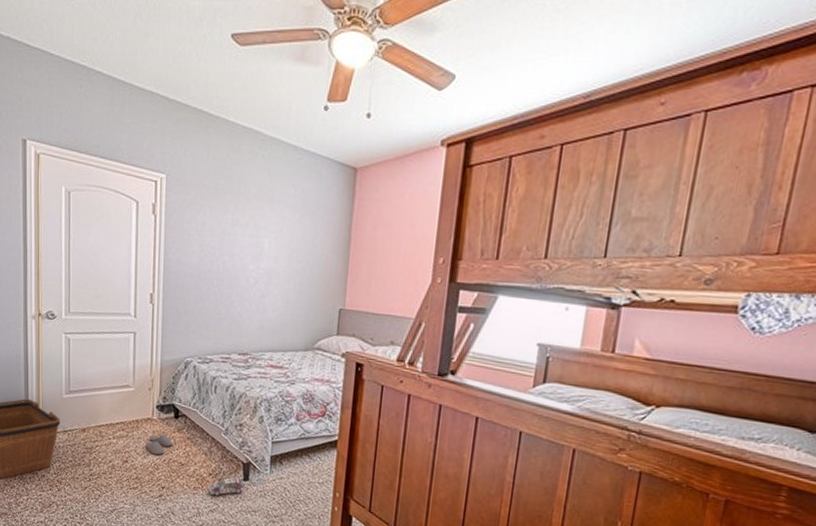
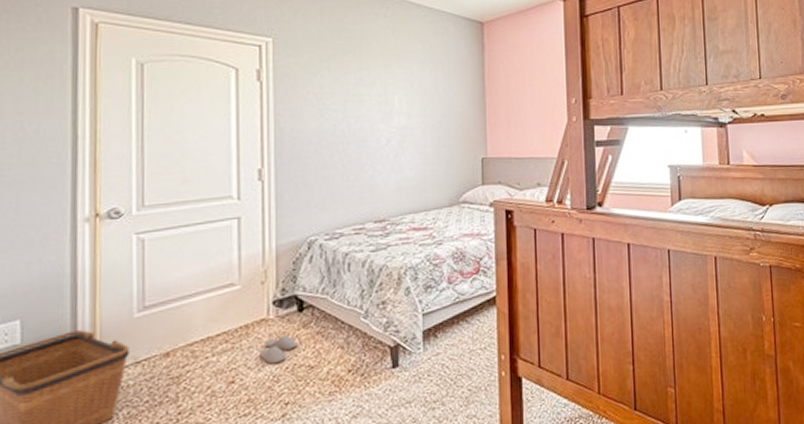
toy car: present [208,477,245,497] -> none [348,366,394,397]

